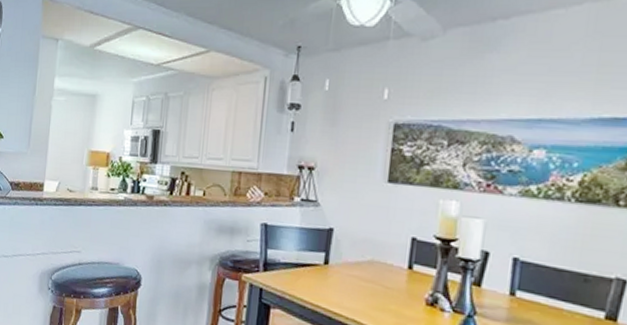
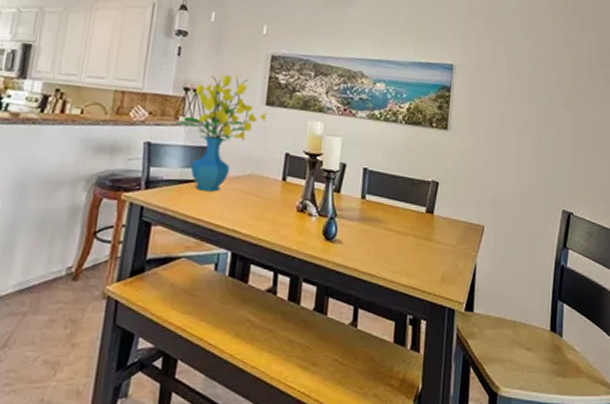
bouquet: none [292,148,390,278] -> present [176,74,267,192]

